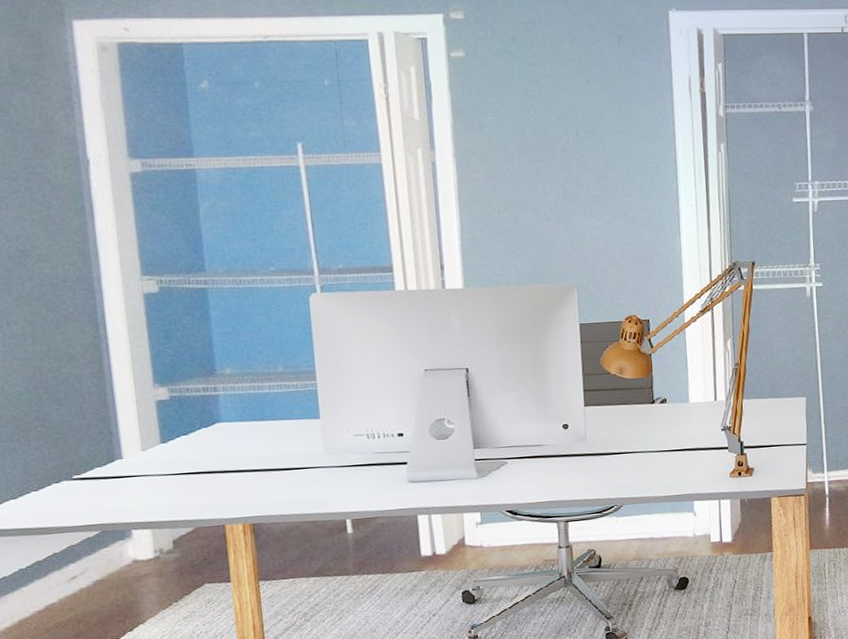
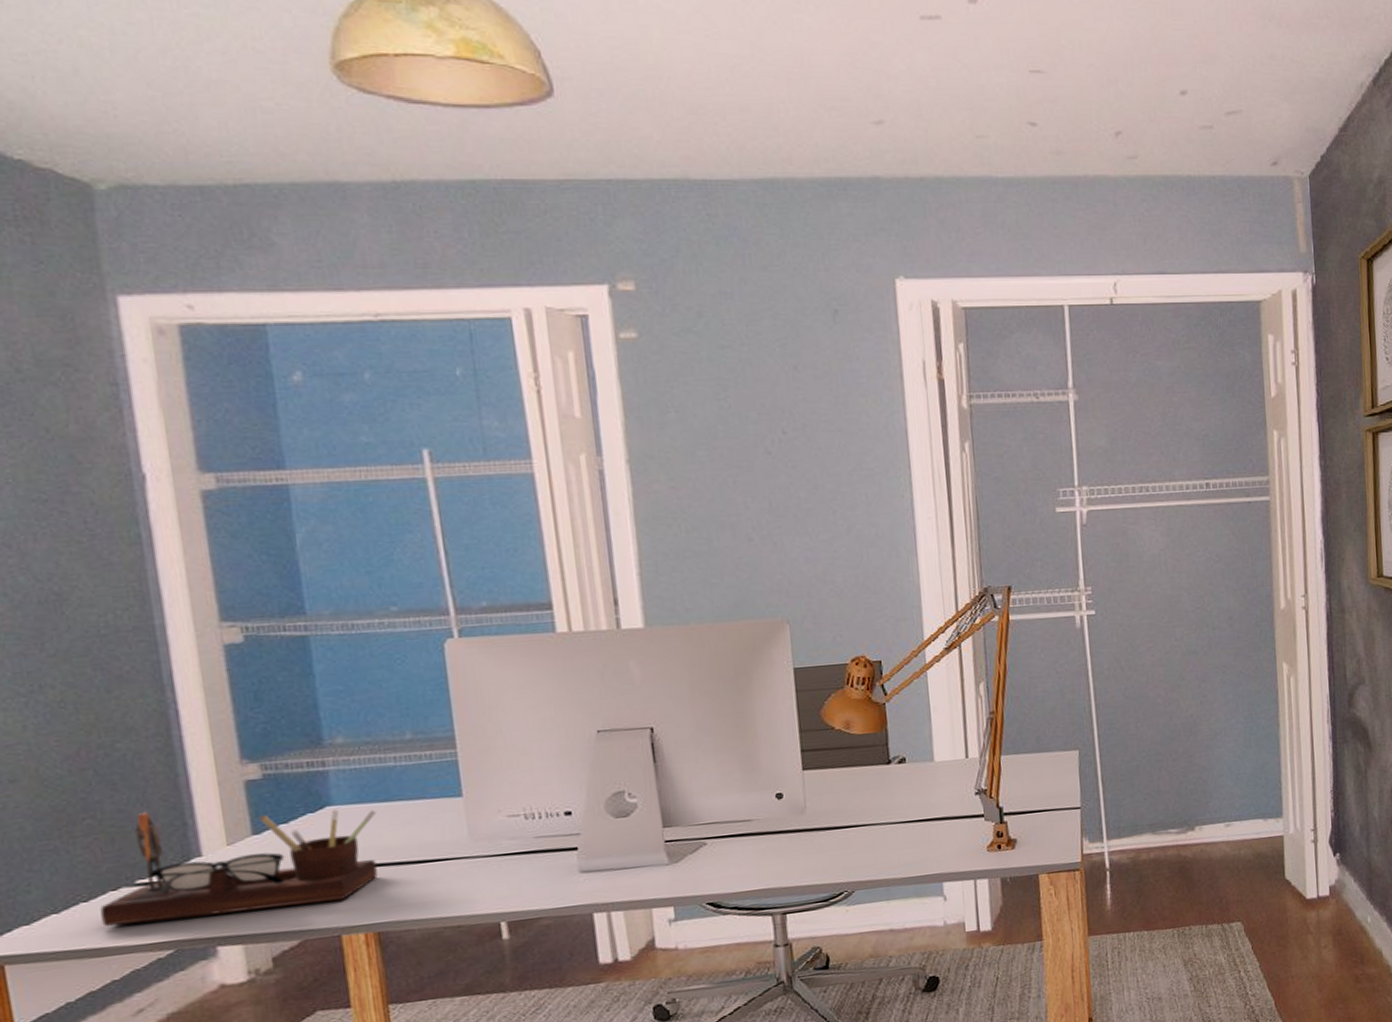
desk organizer: none [46,422,254,511] -> present [100,809,378,926]

